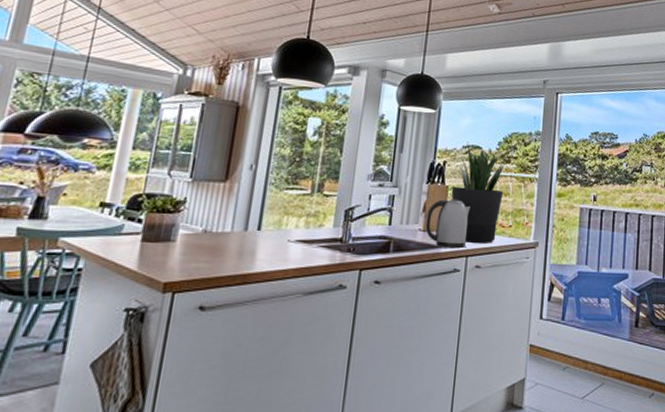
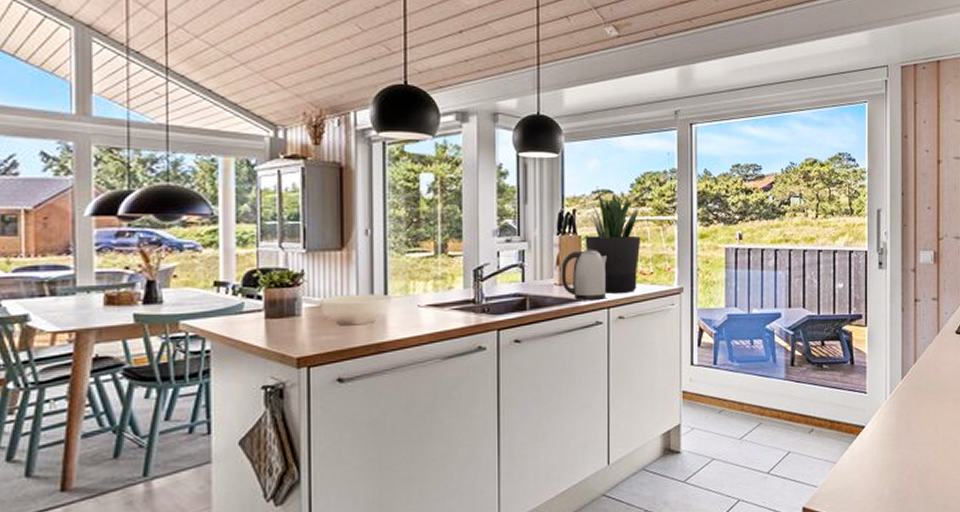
bowl: none [194,224,265,255] -> present [318,293,392,326]

